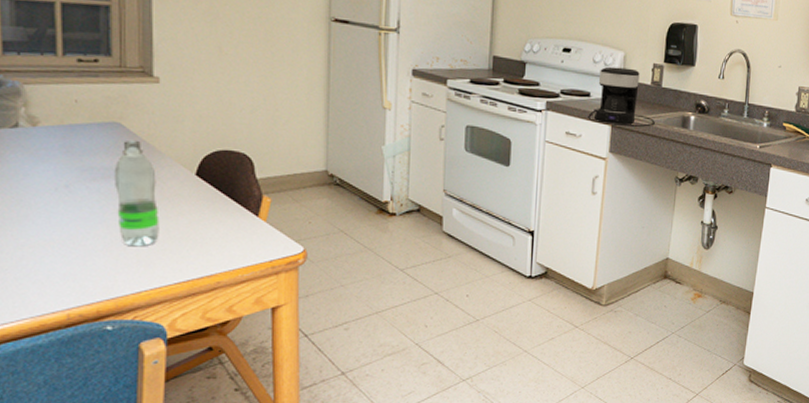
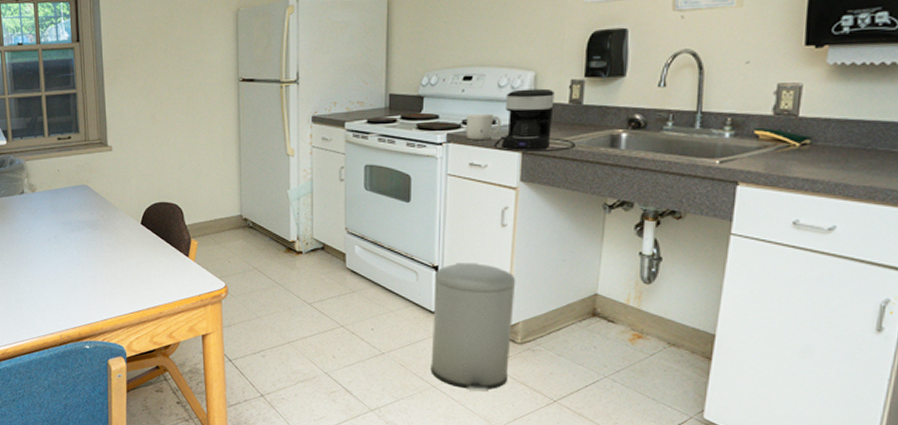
bottle: present [113,139,159,247] -> none [85,198,118,283]
pedal bin: none [523,228,603,354] -> present [430,263,516,392]
mug: none [564,84,595,111] -> present [466,113,501,140]

